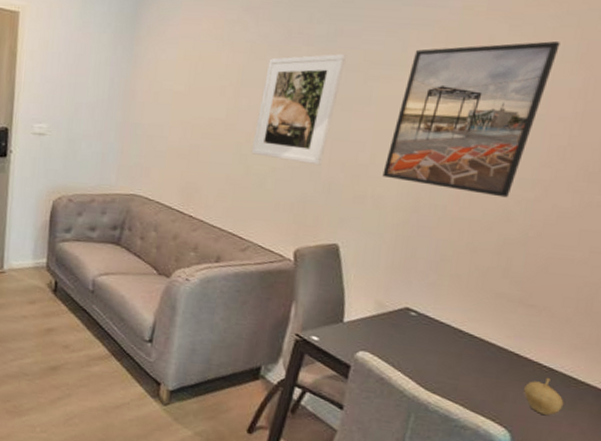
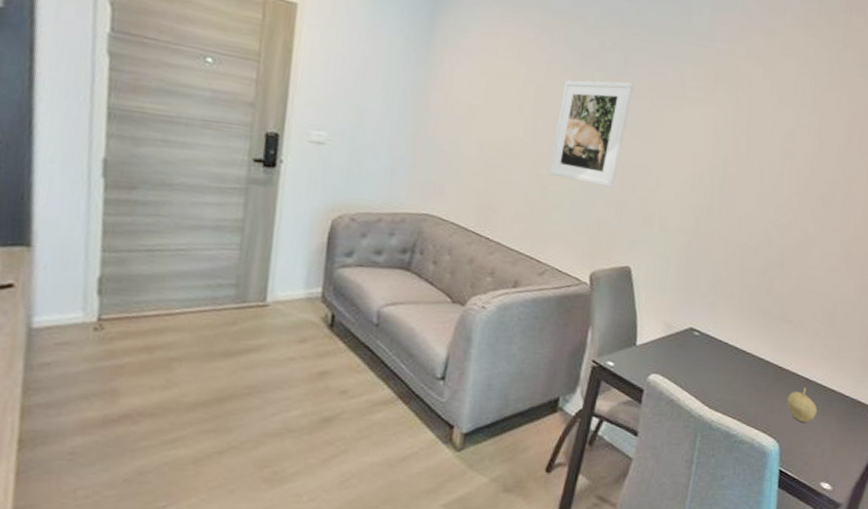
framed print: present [382,41,560,198] -> none [667,84,800,223]

